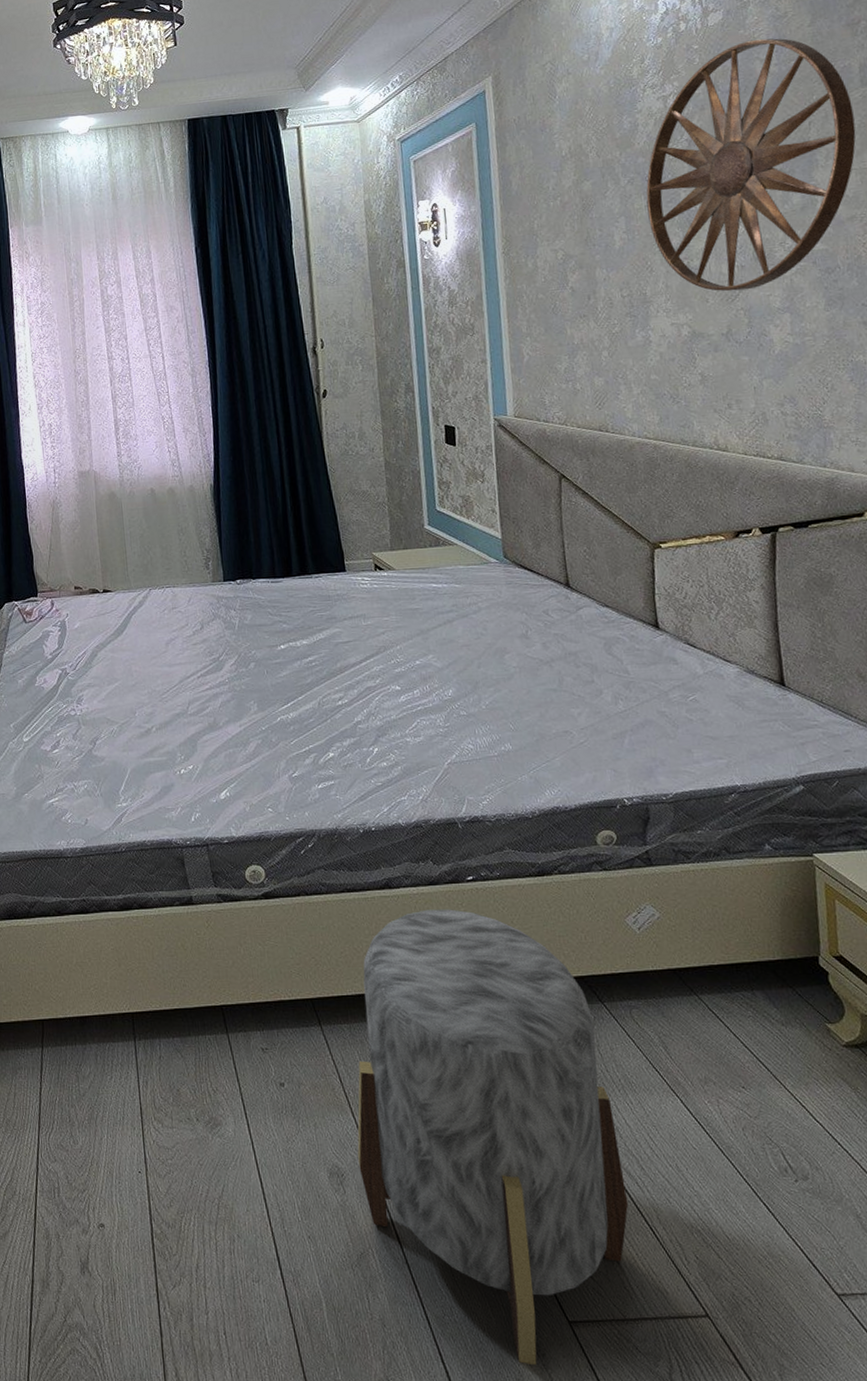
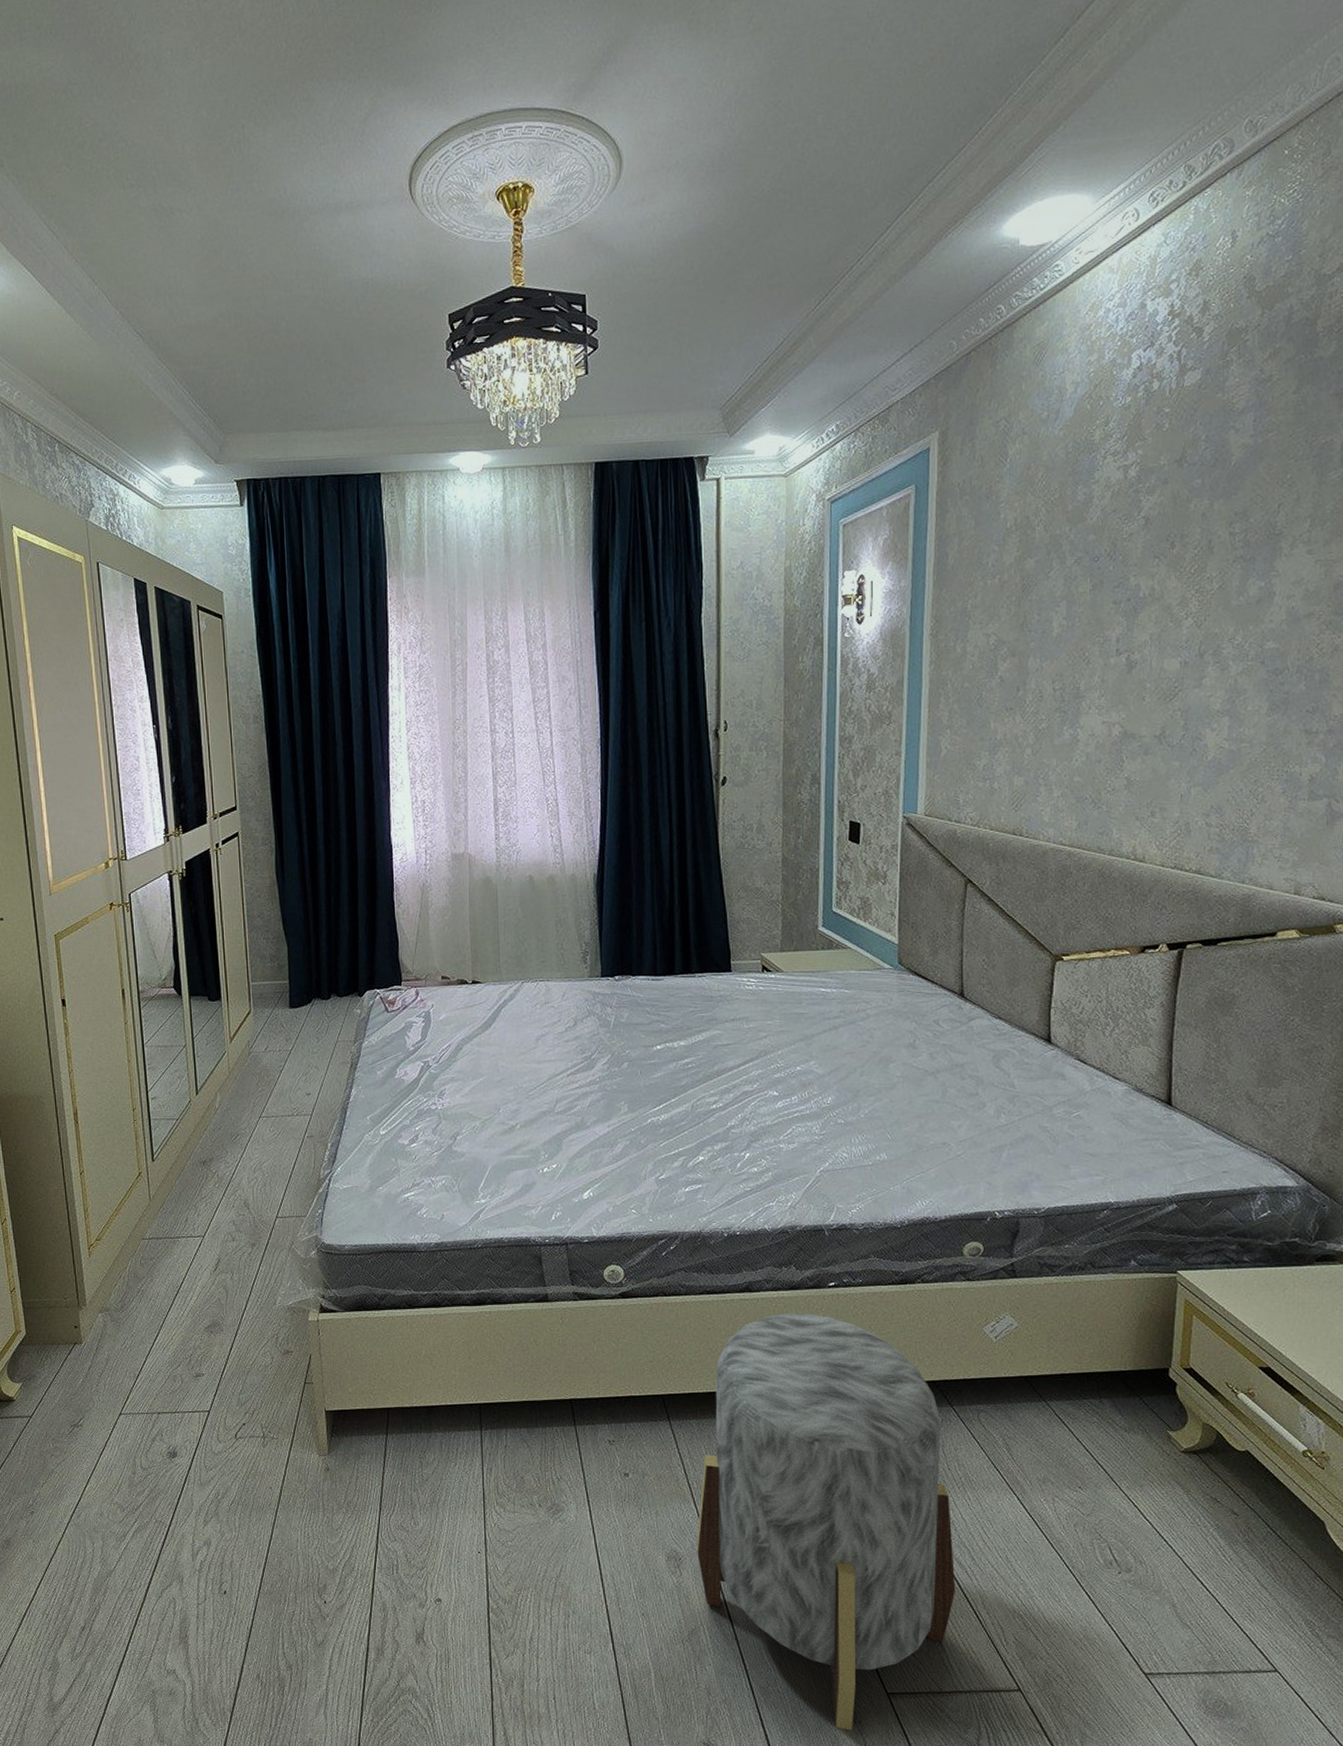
wall art: present [646,38,856,292] -> none [1092,404,1328,690]

